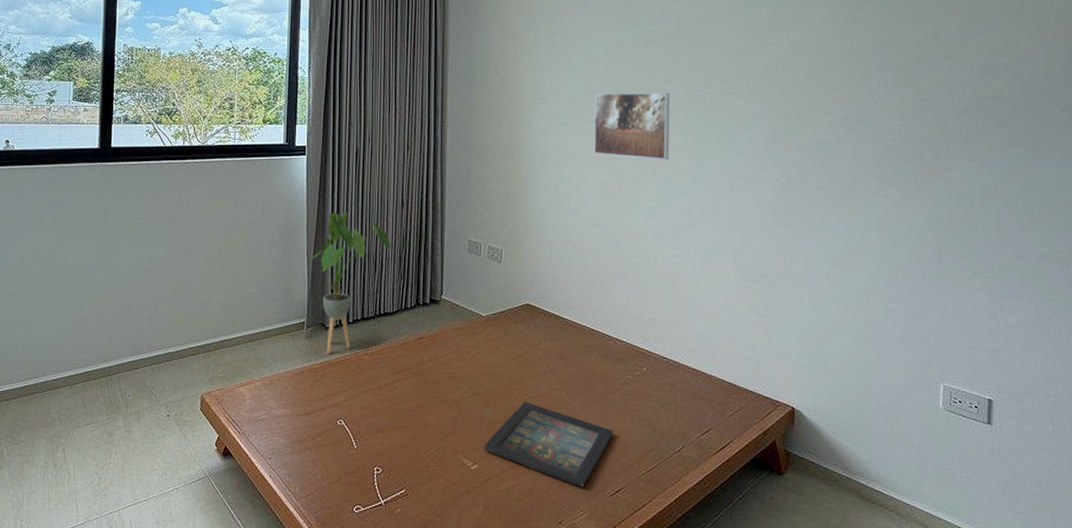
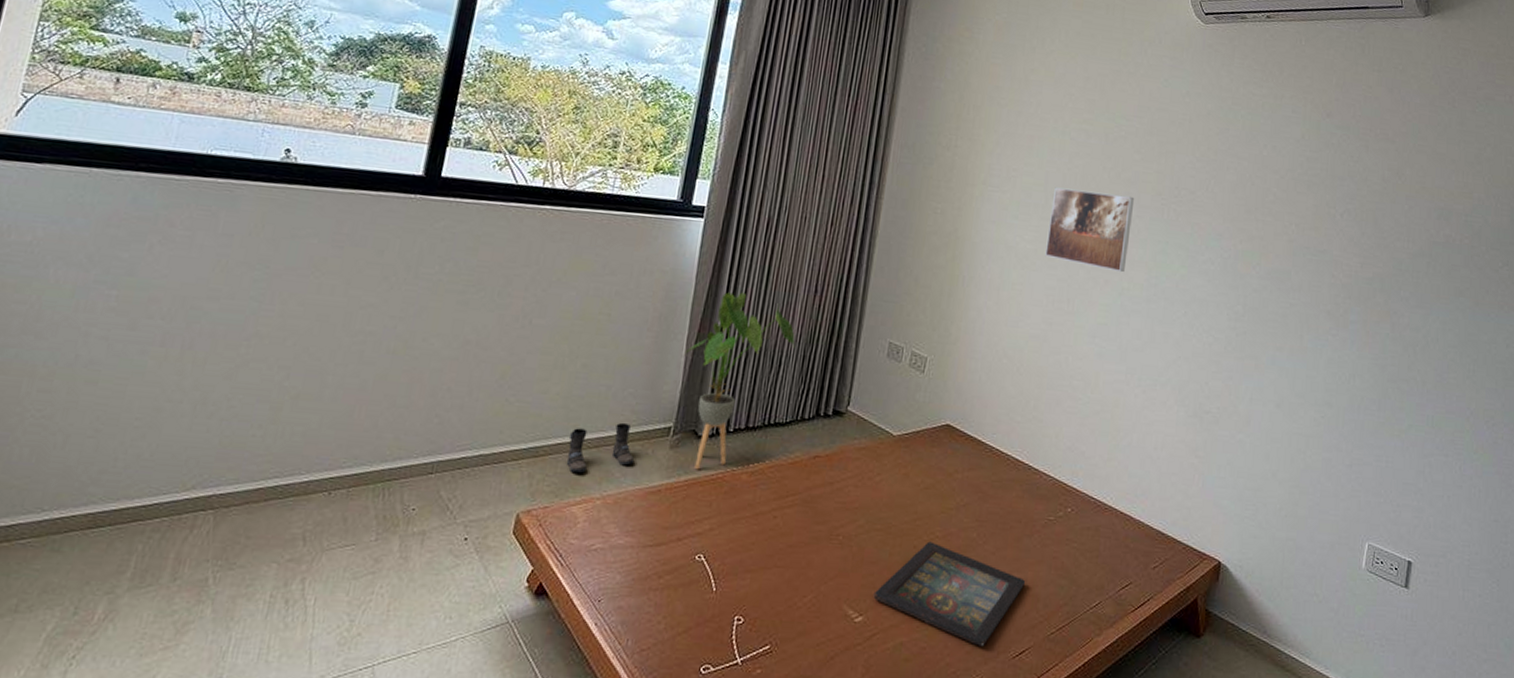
boots: none [230,321,281,363] -> present [566,422,635,474]

